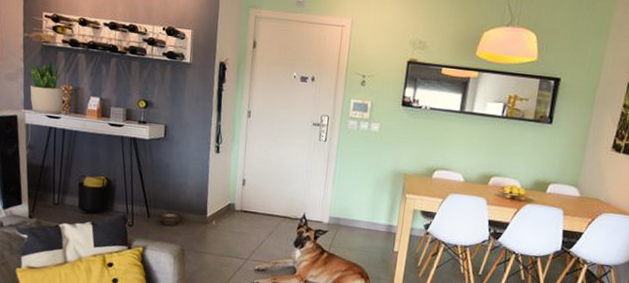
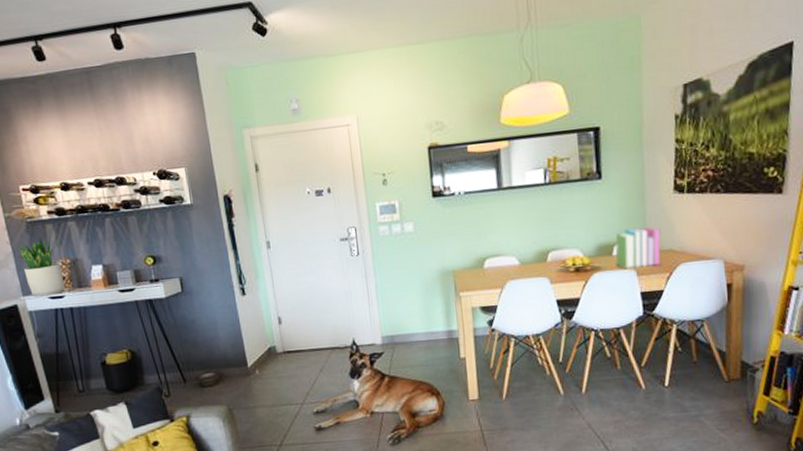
books: none [547,172,593,211] -> present [615,227,661,269]

